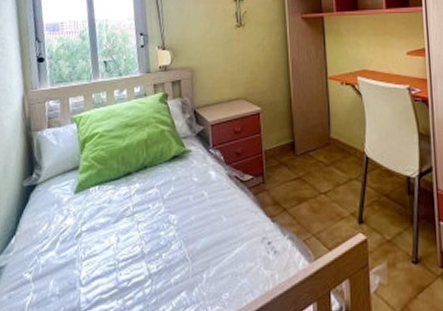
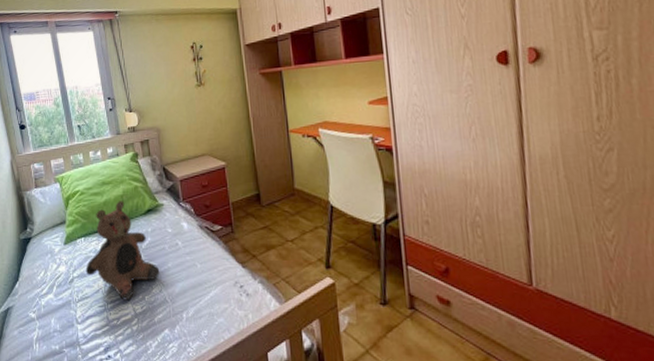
teddy bear: none [96,145,181,259] -> present [85,201,160,300]

